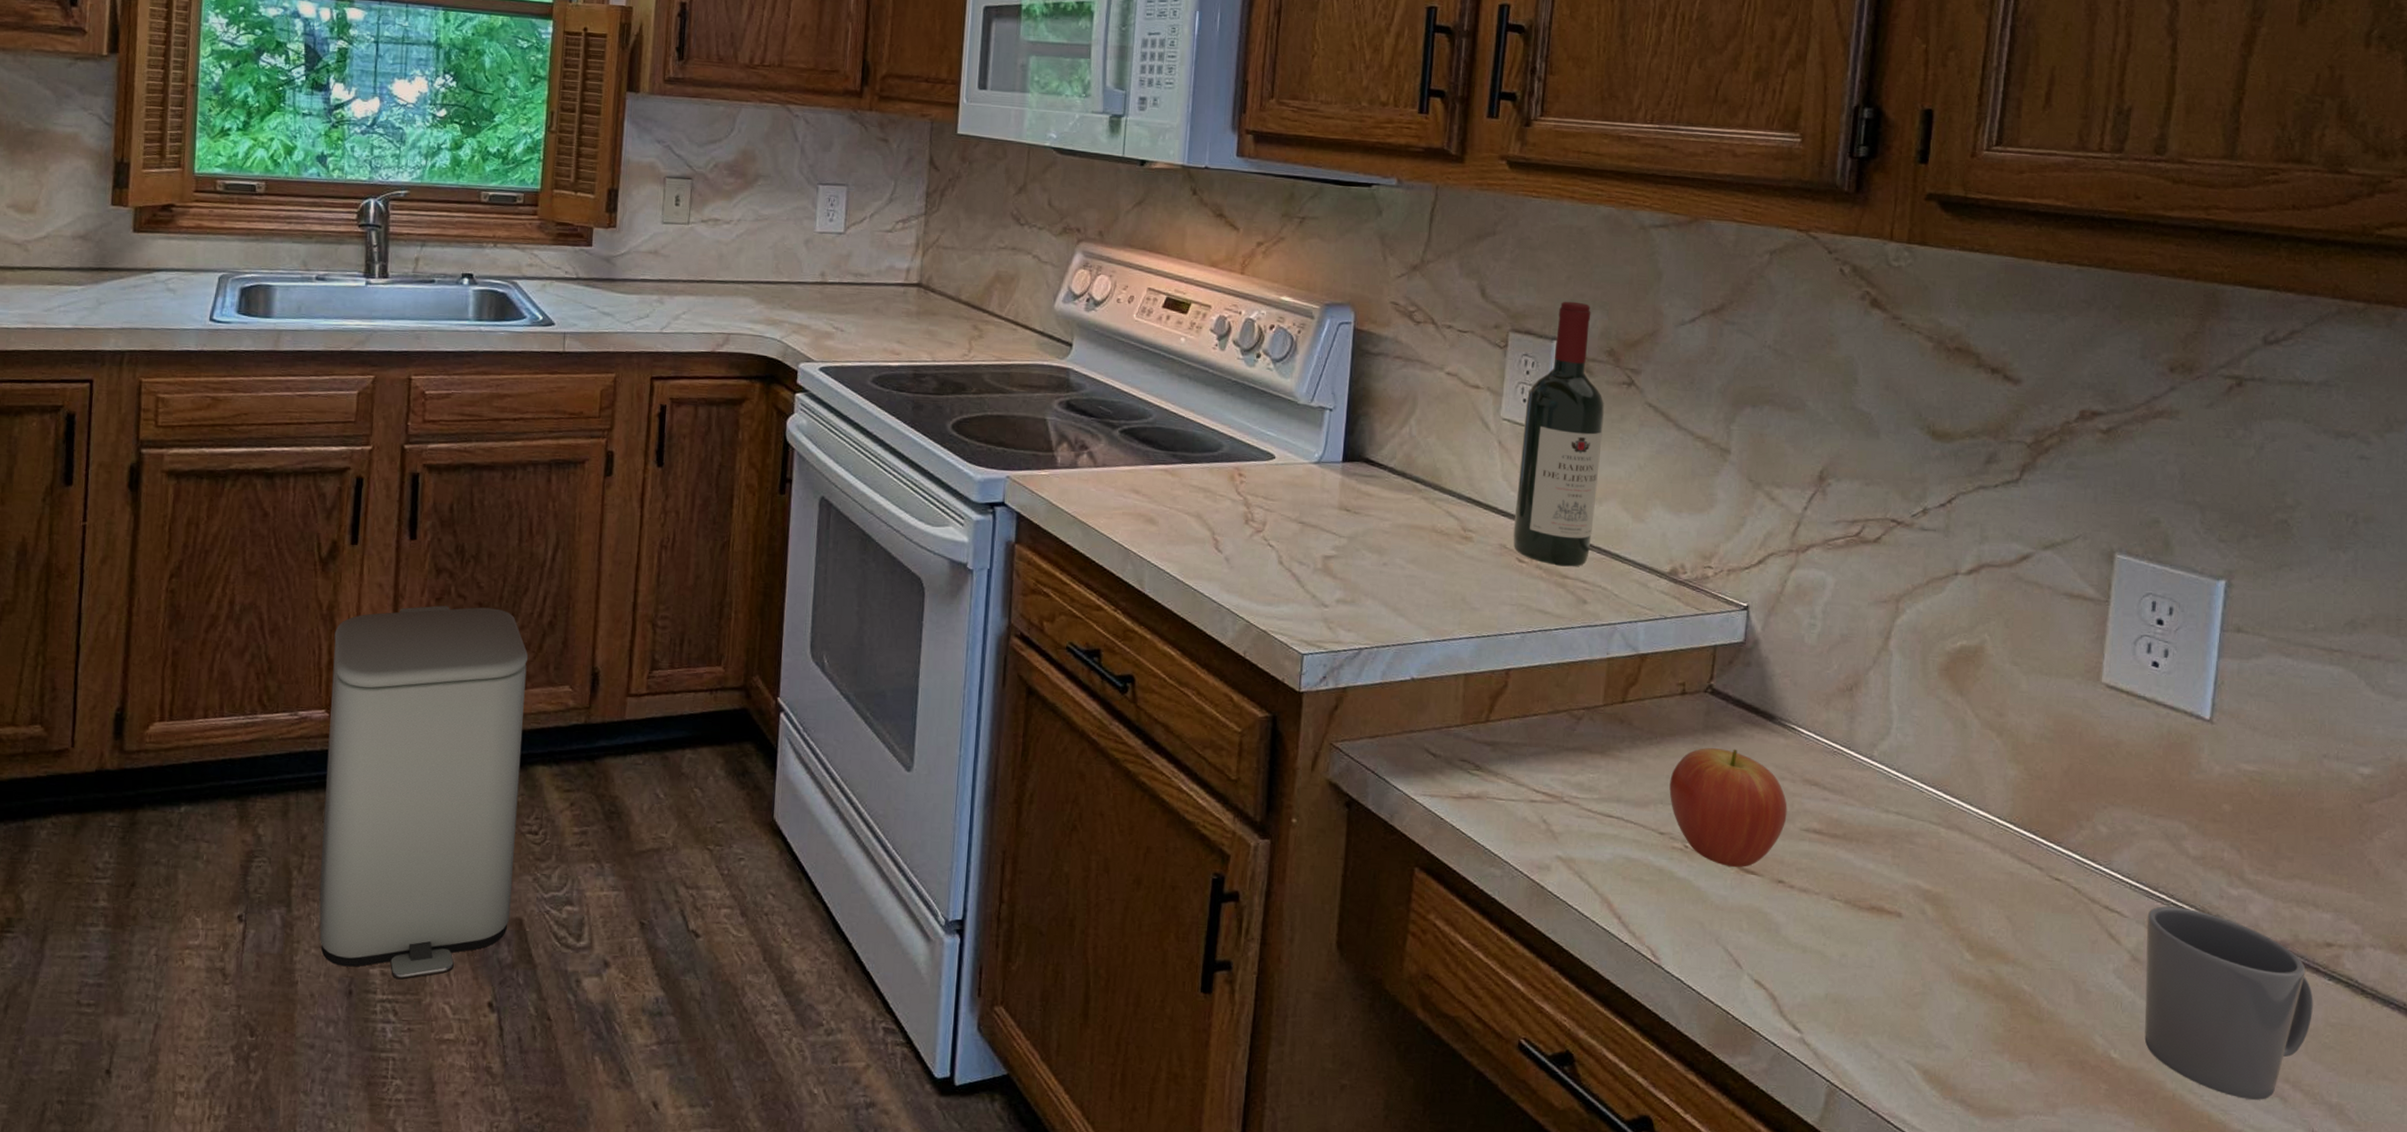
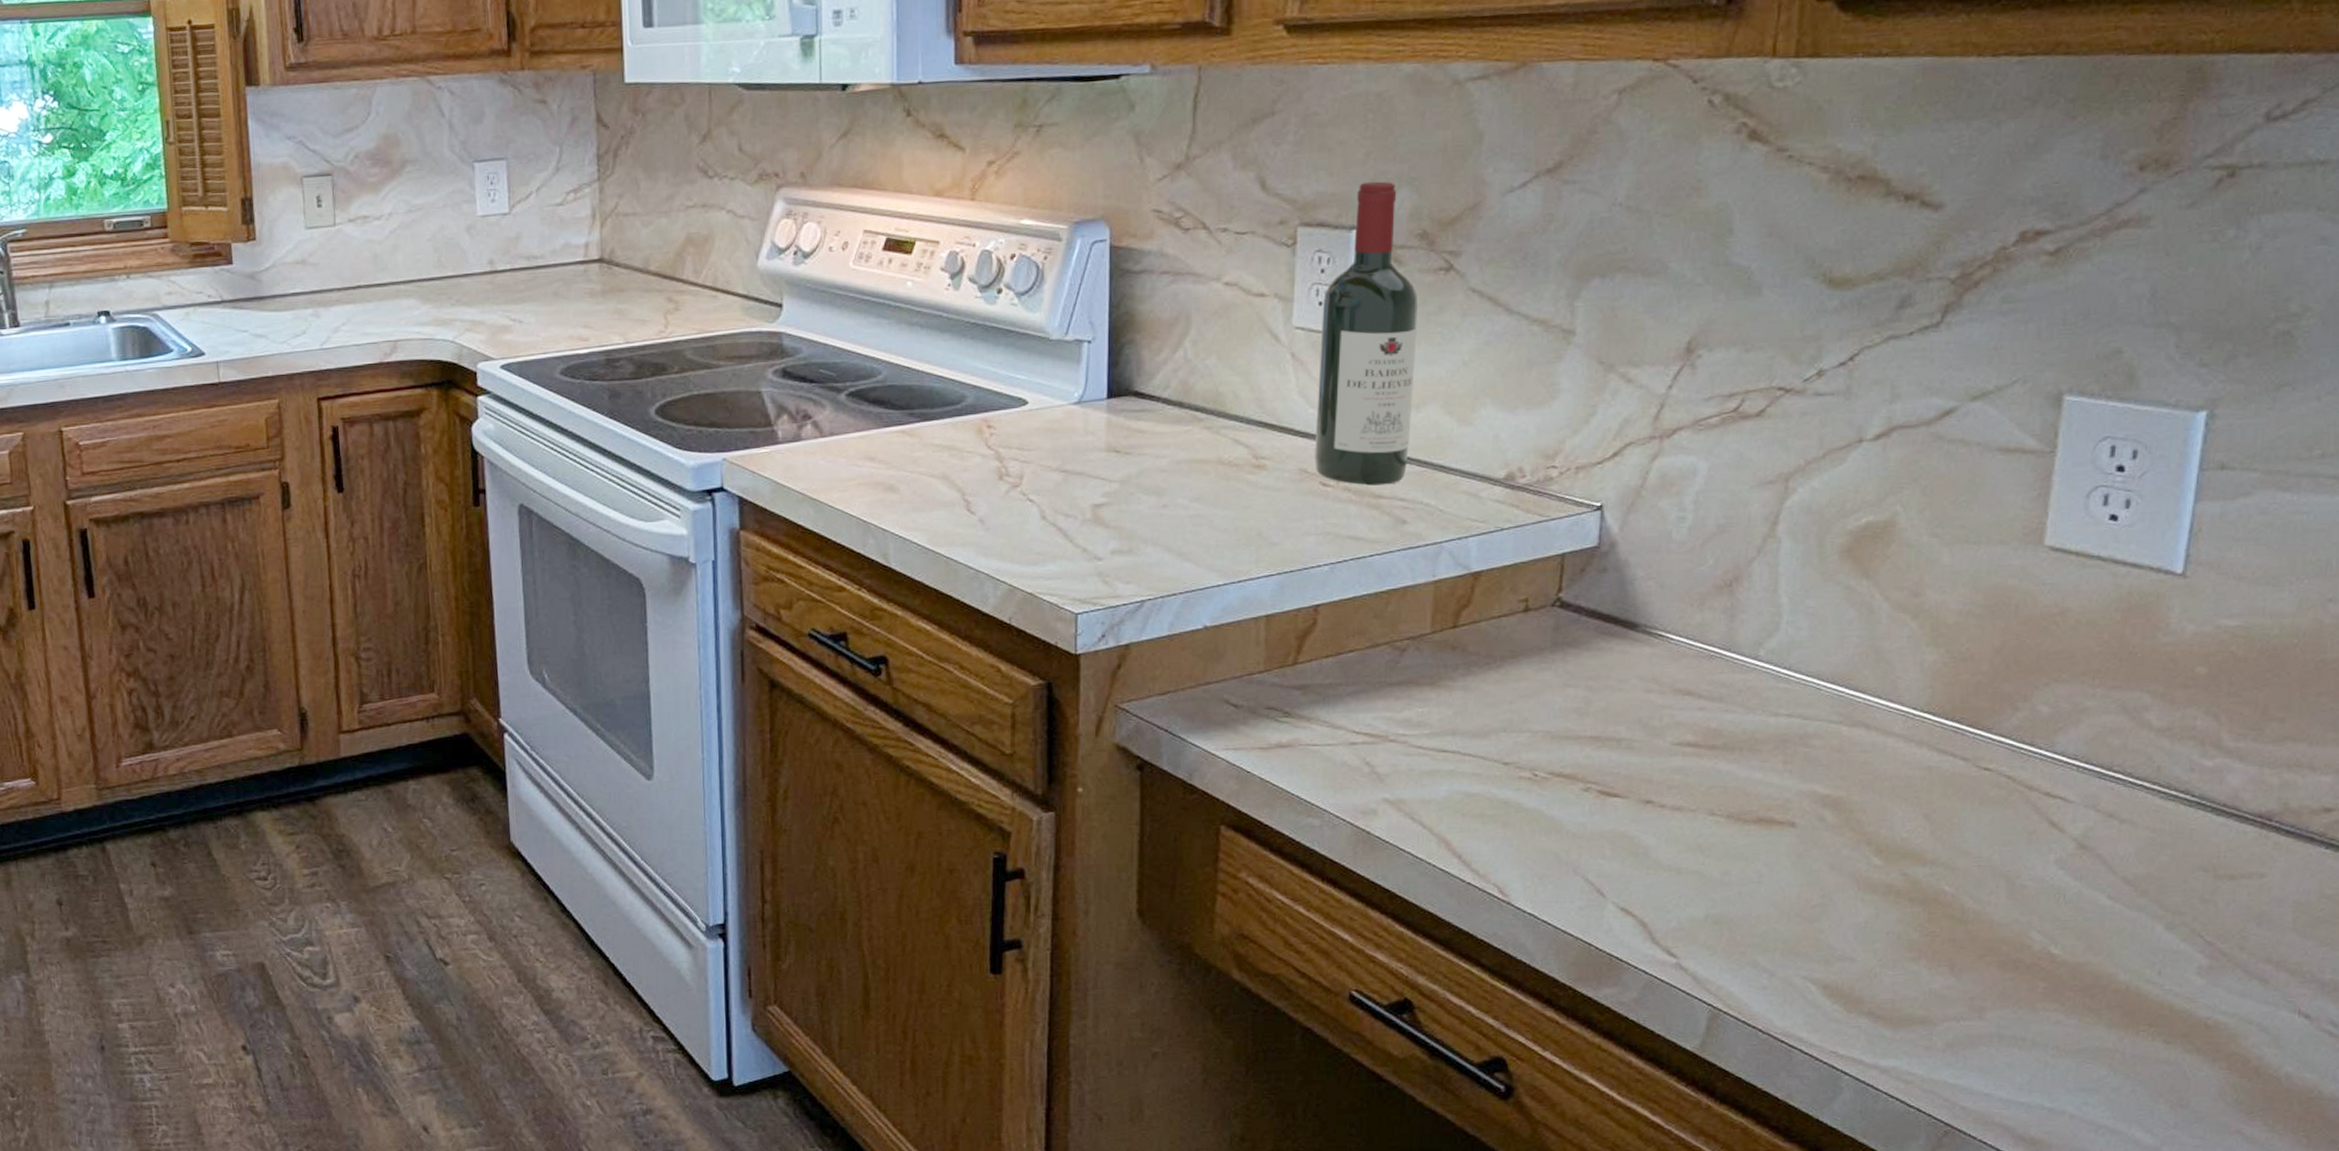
pedal bin: present [319,605,529,980] -> none [27,658,251,1032]
fruit: present [1669,748,1787,867] -> none [1513,664,1655,791]
mug: present [2144,906,2313,1100] -> none [2092,785,2305,984]

